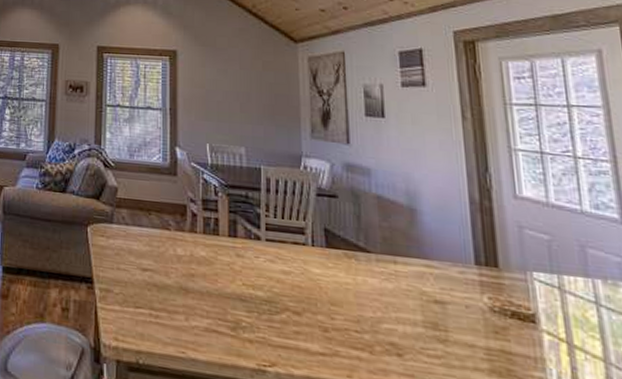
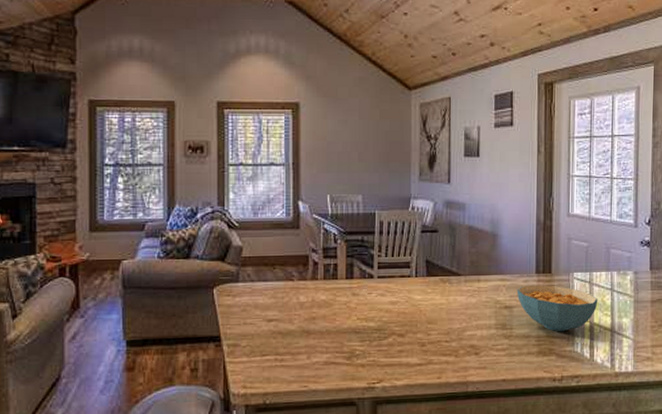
cereal bowl: none [449,278,577,350] -> present [516,284,598,332]

